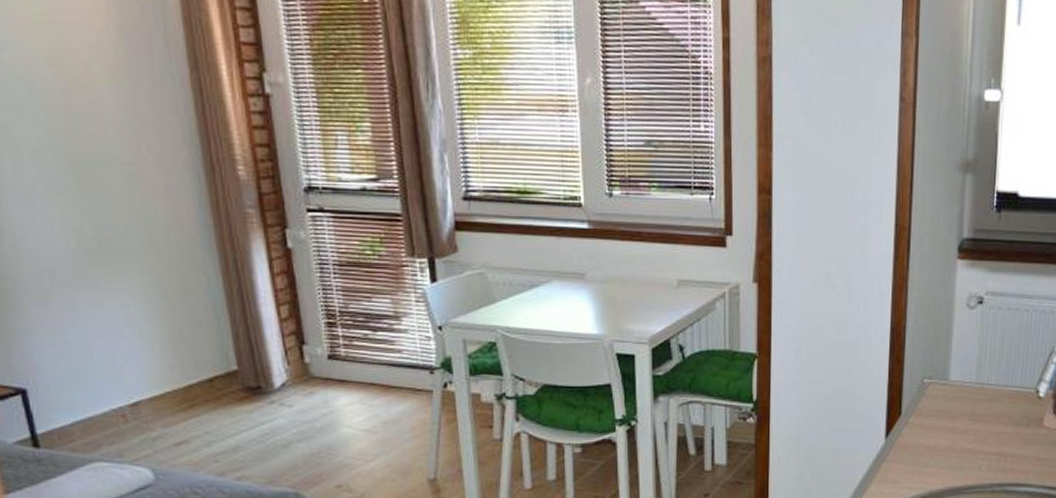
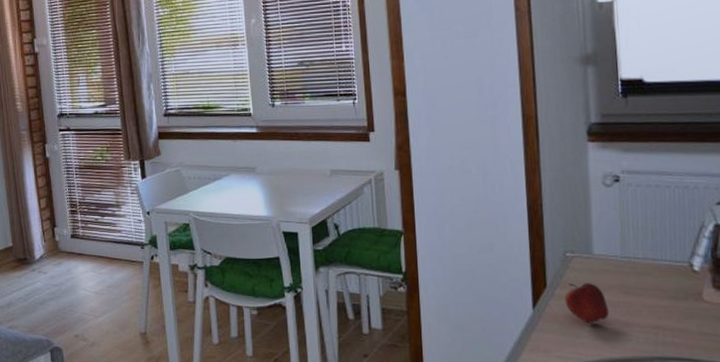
apple: none [917,411,958,453] -> present [564,283,610,324]

